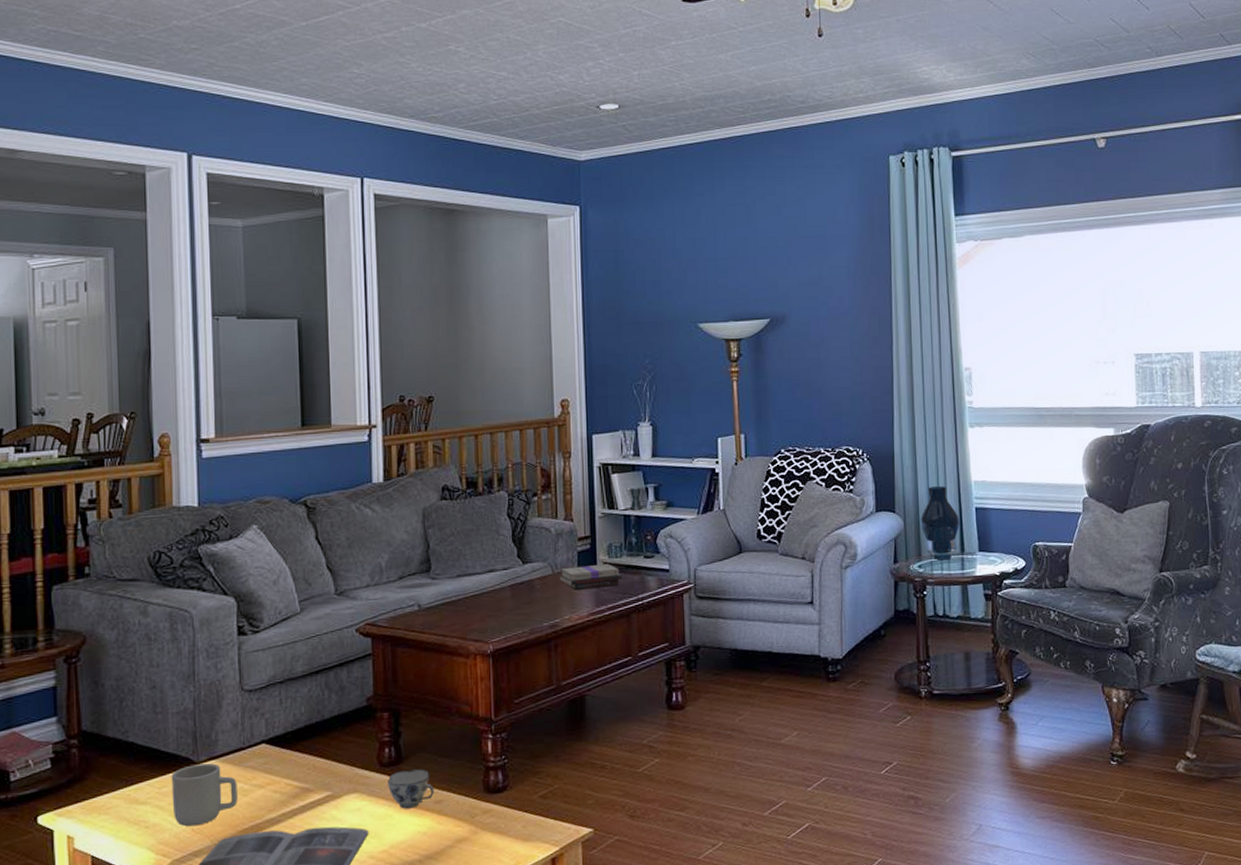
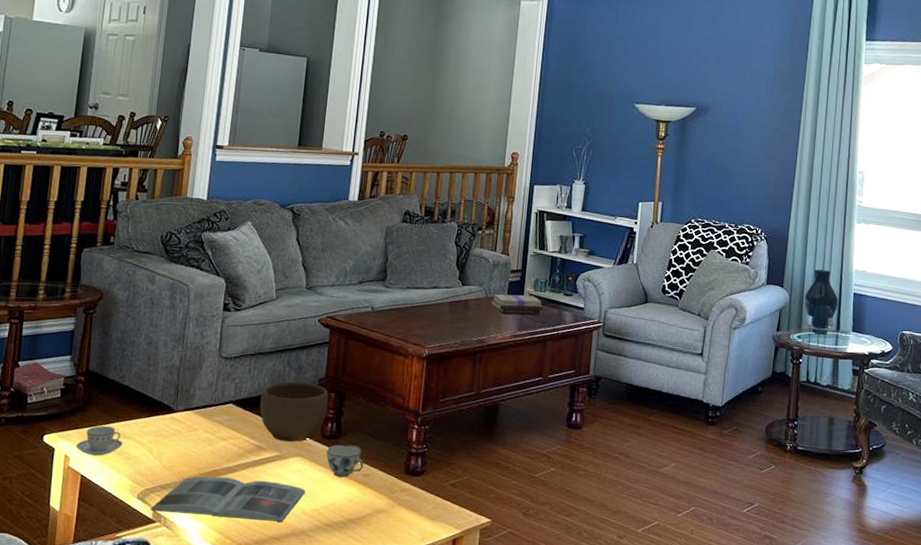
teacup: none [79,793,137,831] -> present [76,425,123,456]
mug: present [171,763,238,827] -> none [151,412,205,464]
bowl: none [299,704,382,778] -> present [259,381,329,442]

